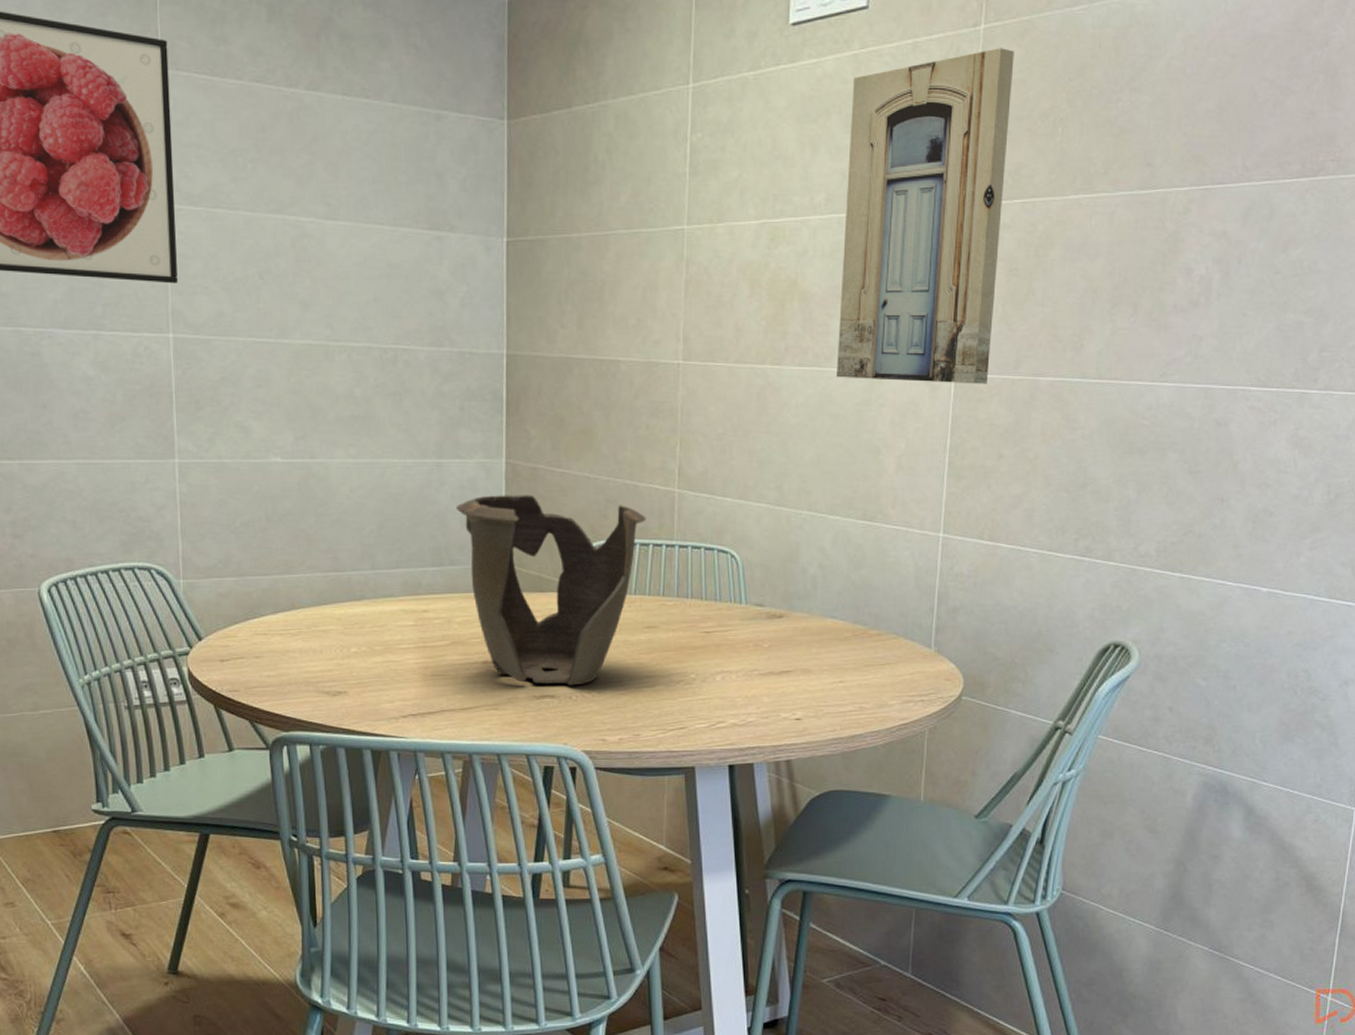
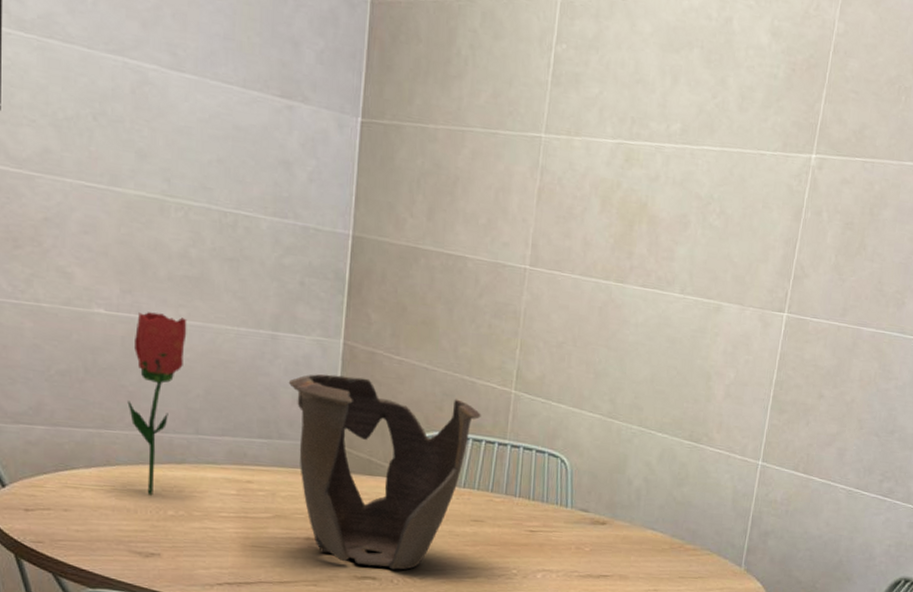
flower: none [307,455,358,633] -> present [127,312,187,495]
wall art: present [837,48,1014,384] -> none [676,10,869,328]

